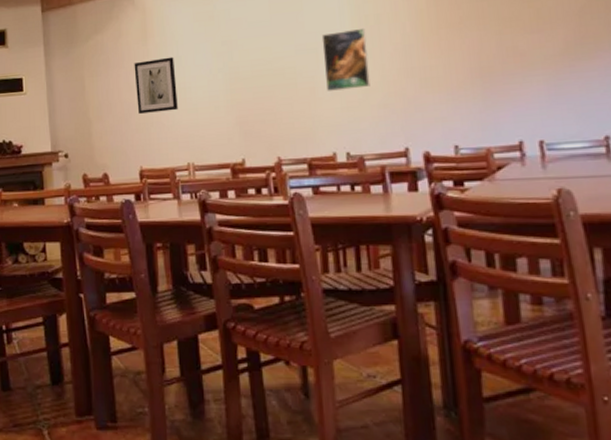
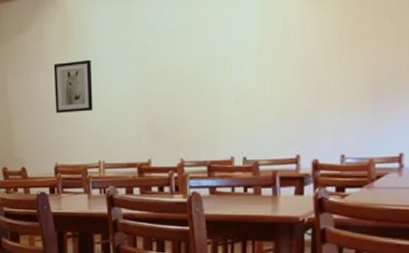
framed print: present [321,27,370,91] -> none [230,39,273,99]

